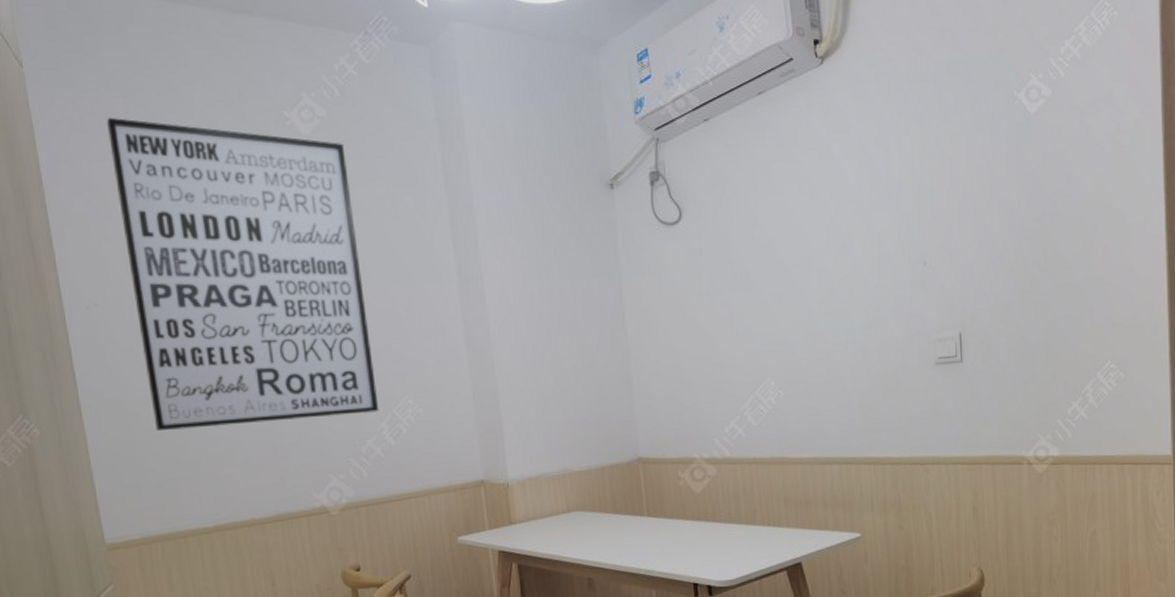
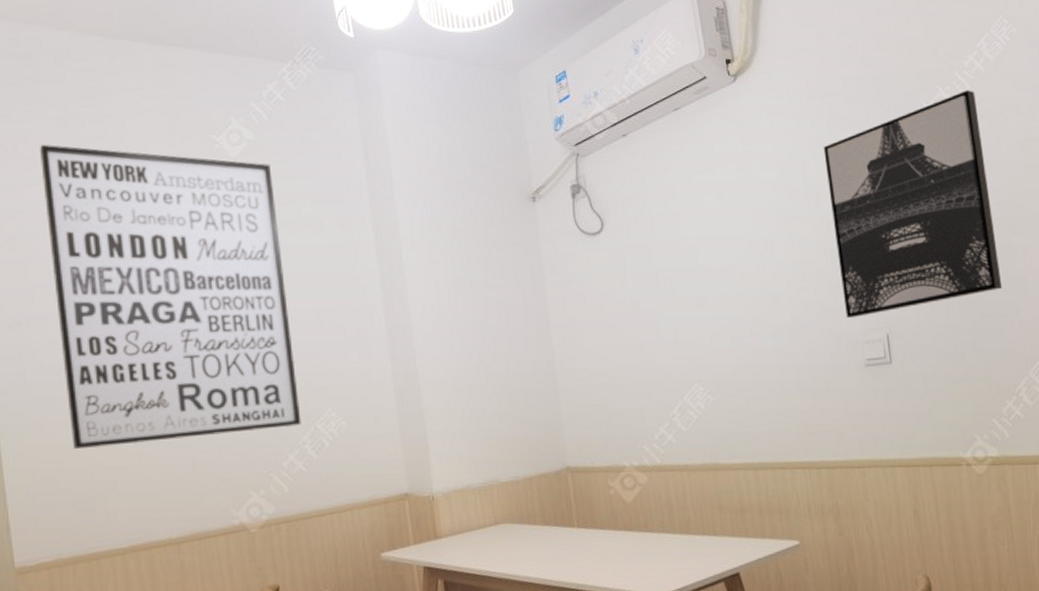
wall art: none [909,78,1079,316] -> present [823,90,1003,319]

